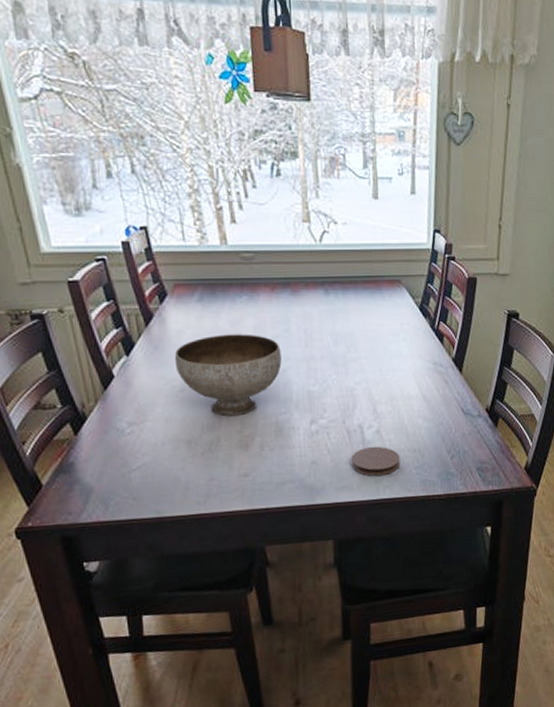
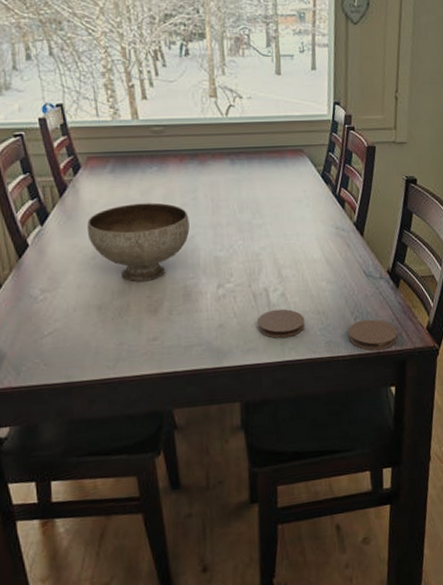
coaster: none [444,458,495,490] -> present [348,319,398,351]

